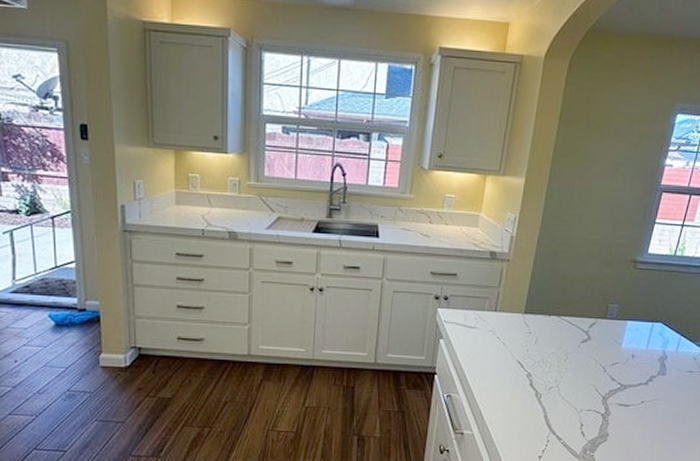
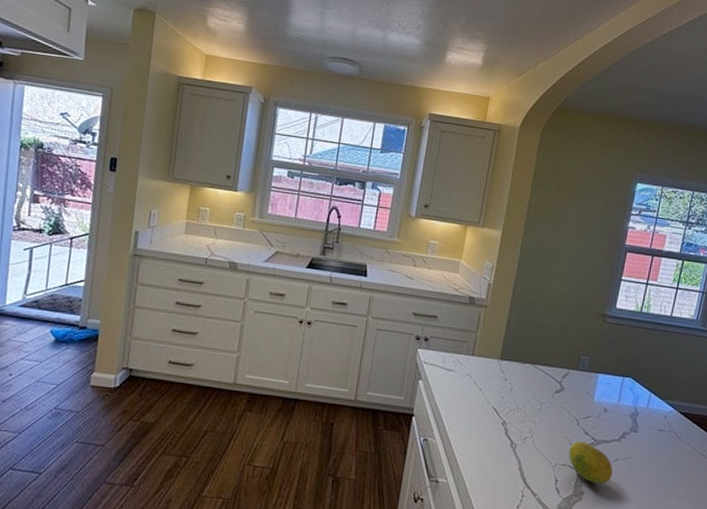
fruit: none [595,387,639,425] -> present [569,441,613,484]

